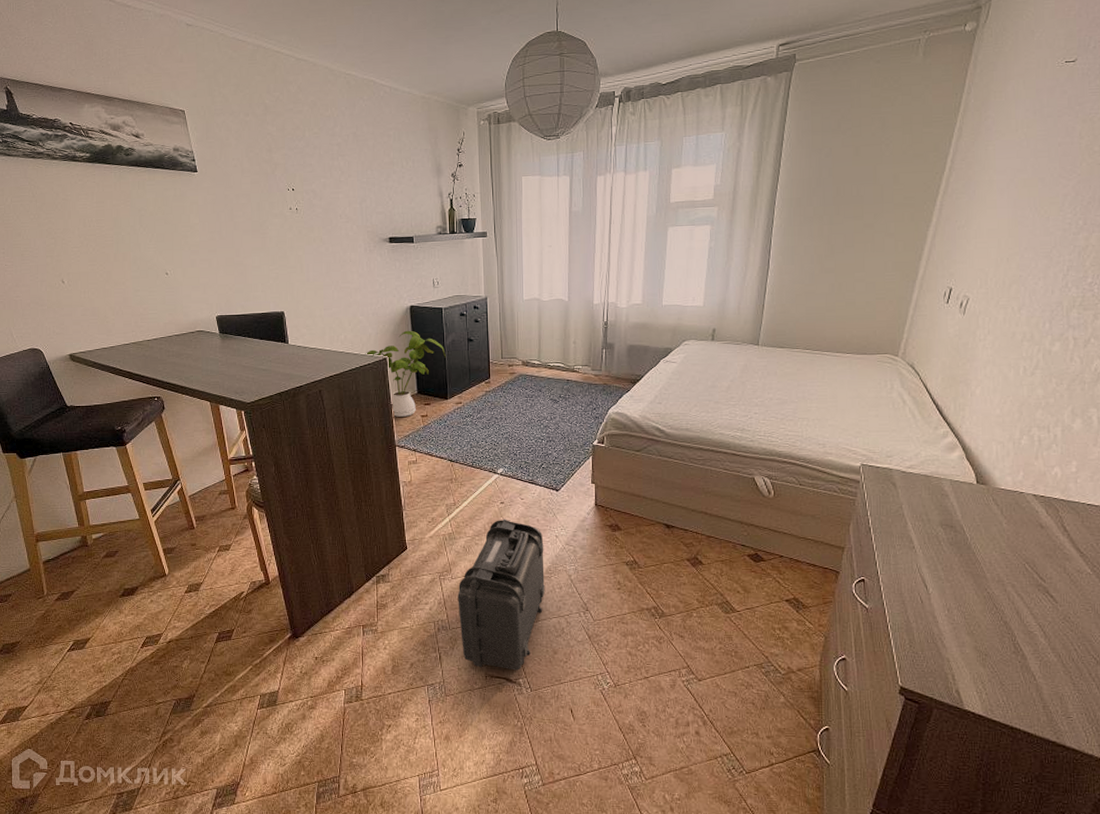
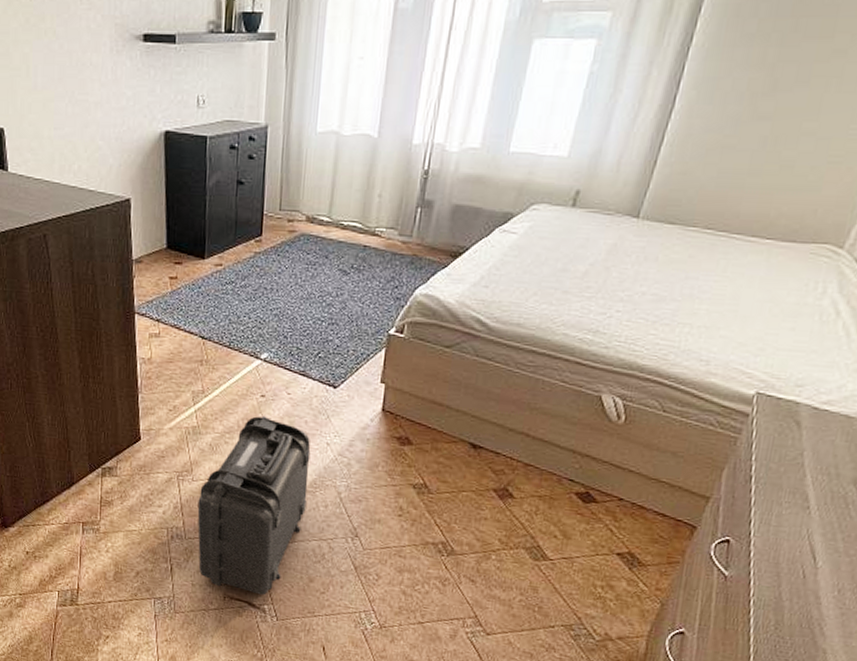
house plant: present [365,330,446,417] -> none [103,163,207,277]

